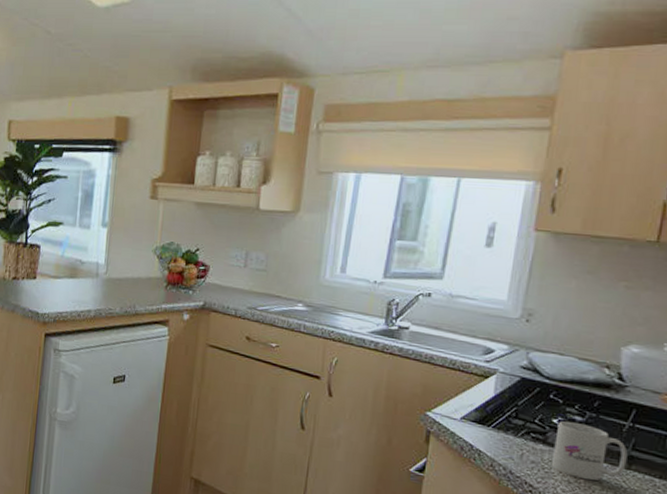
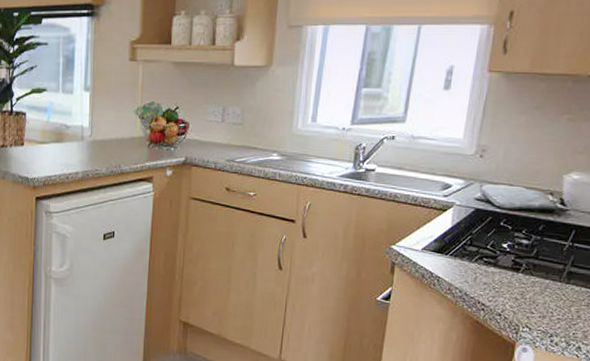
mug: present [550,421,628,481] -> none [500,245,567,296]

